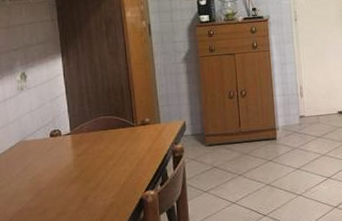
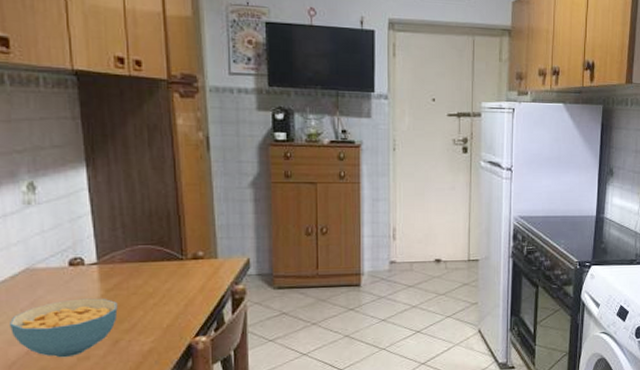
cereal bowl: none [8,162,86,214] -> present [10,298,118,358]

